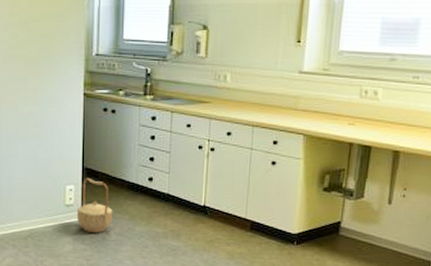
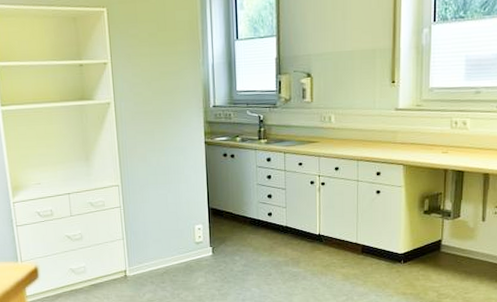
basket: present [76,177,113,233] -> none [206,217,239,266]

